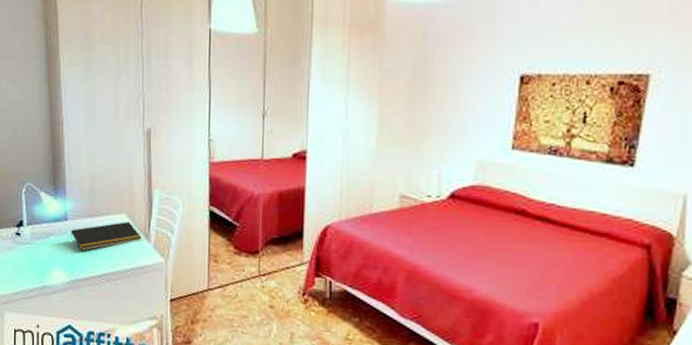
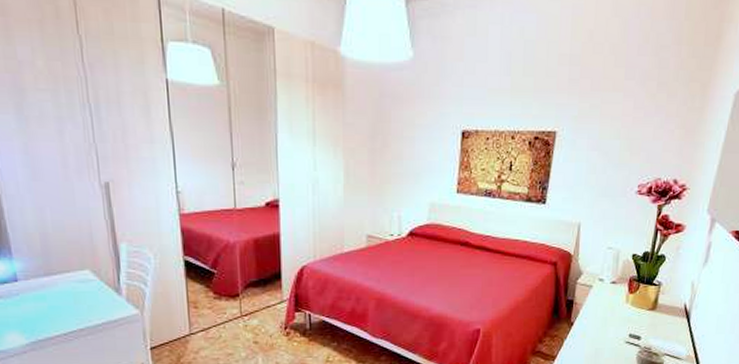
notepad: present [70,221,142,252] -> none [23,276,112,312]

